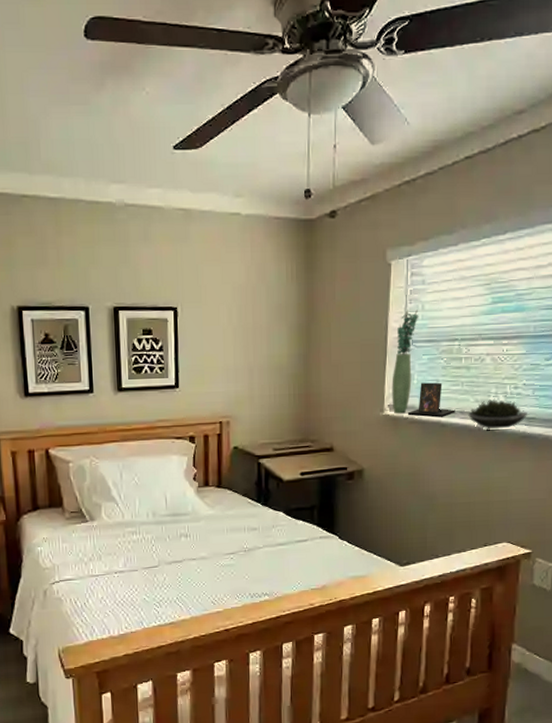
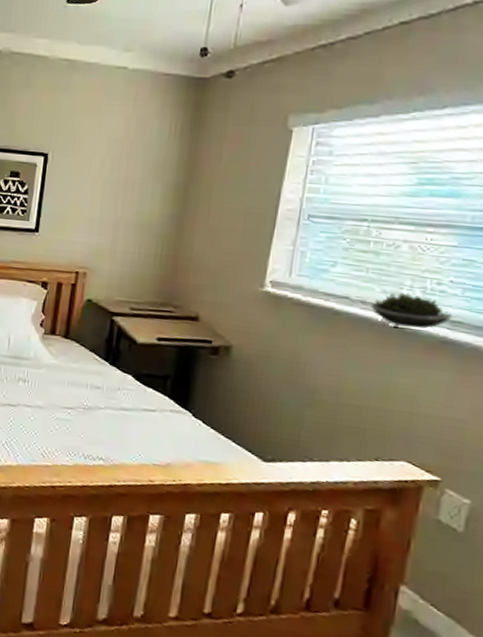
vase: present [392,309,419,414] -> none [274,180,320,294]
photo frame: present [407,382,455,418] -> none [292,262,355,304]

